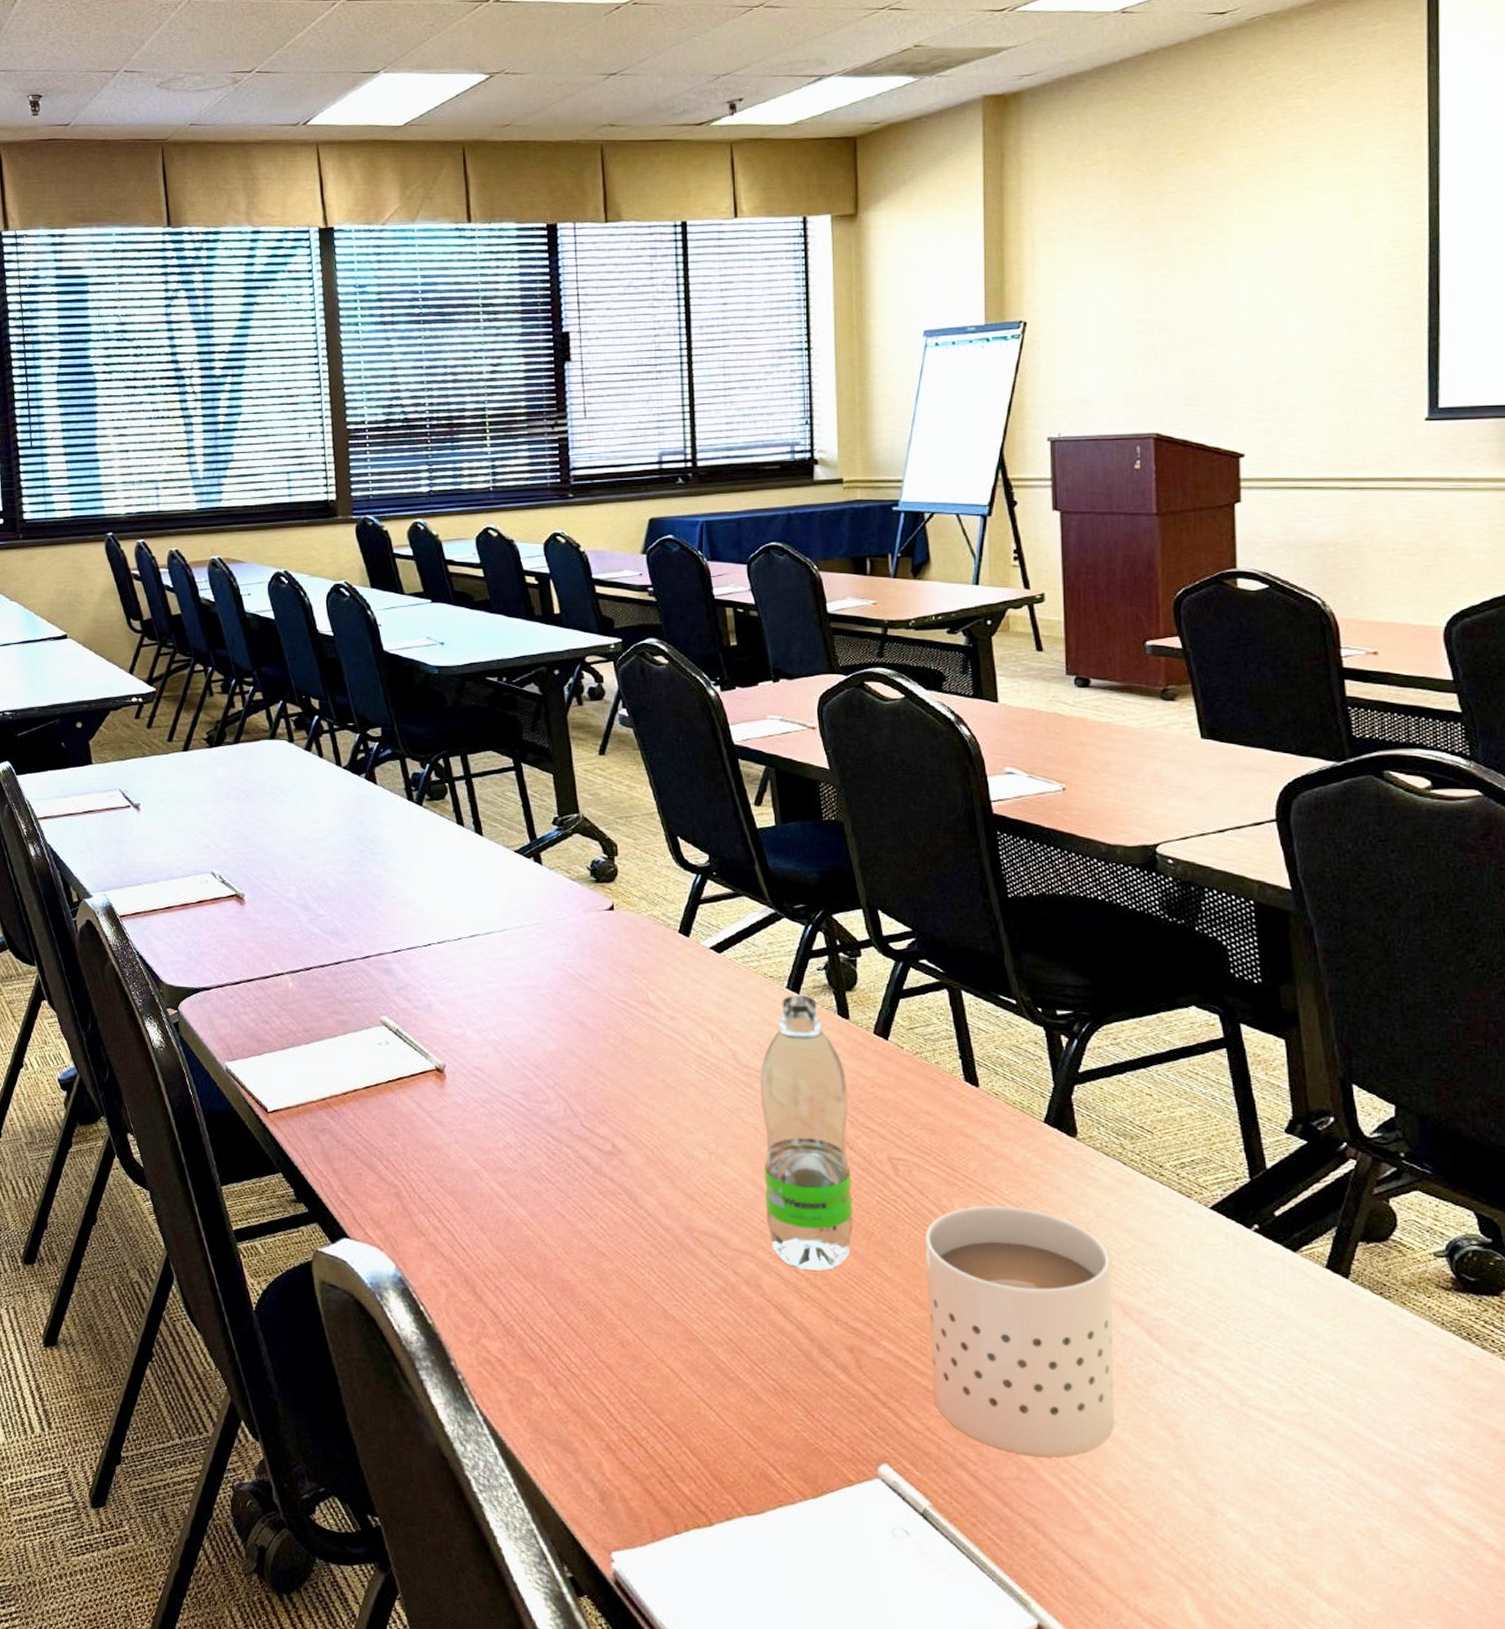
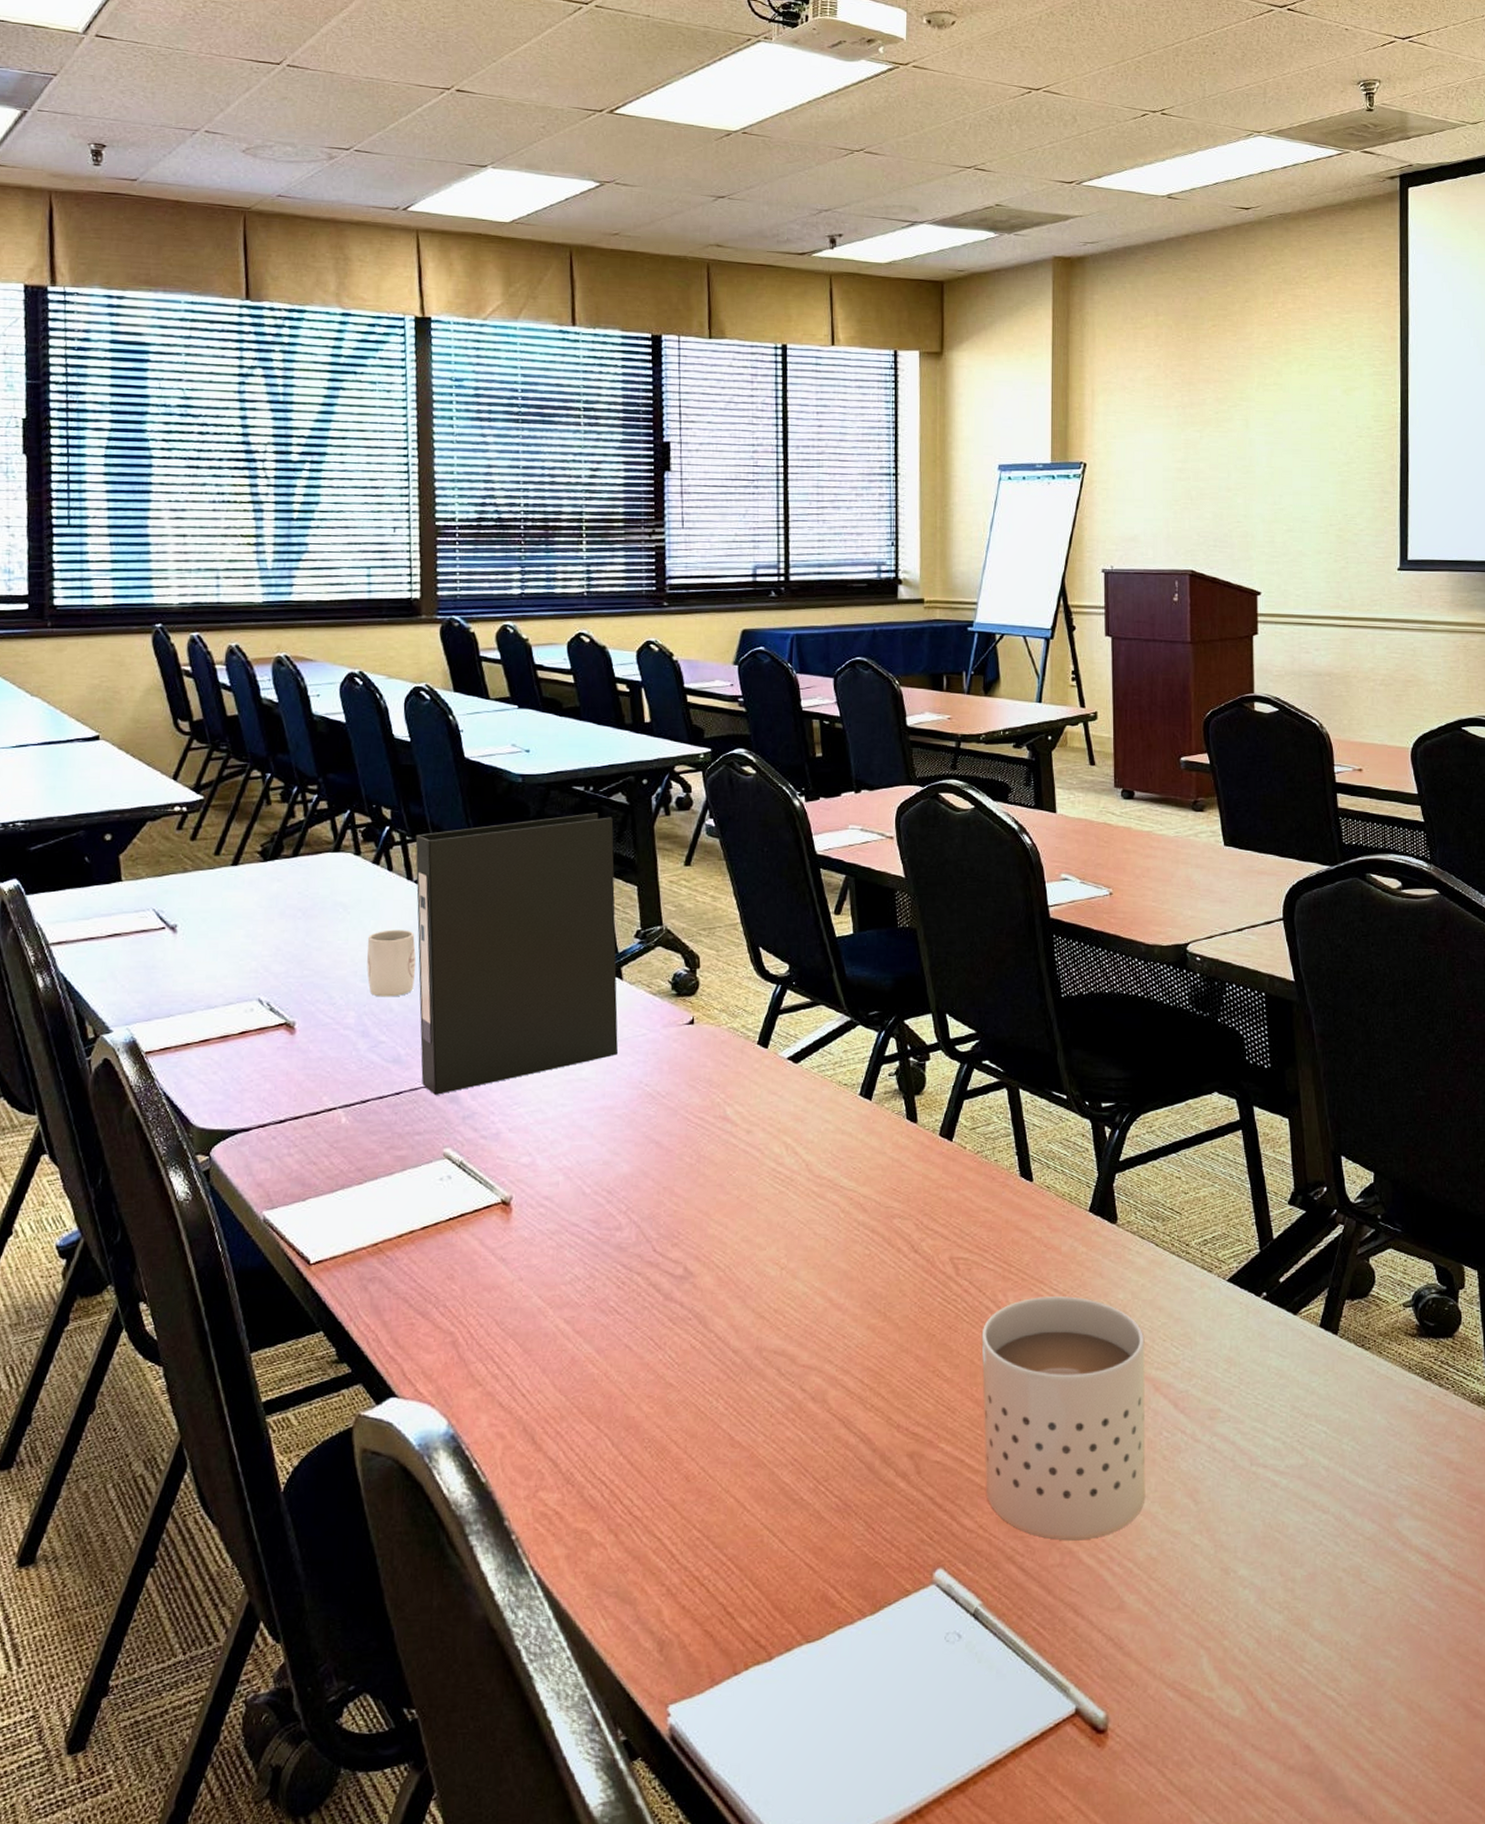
mug: none [303,812,348,874] -> present [366,930,417,997]
binder: none [342,703,540,966] -> present [415,813,618,1095]
bottle: present [759,995,854,1271] -> none [831,1102,917,1379]

